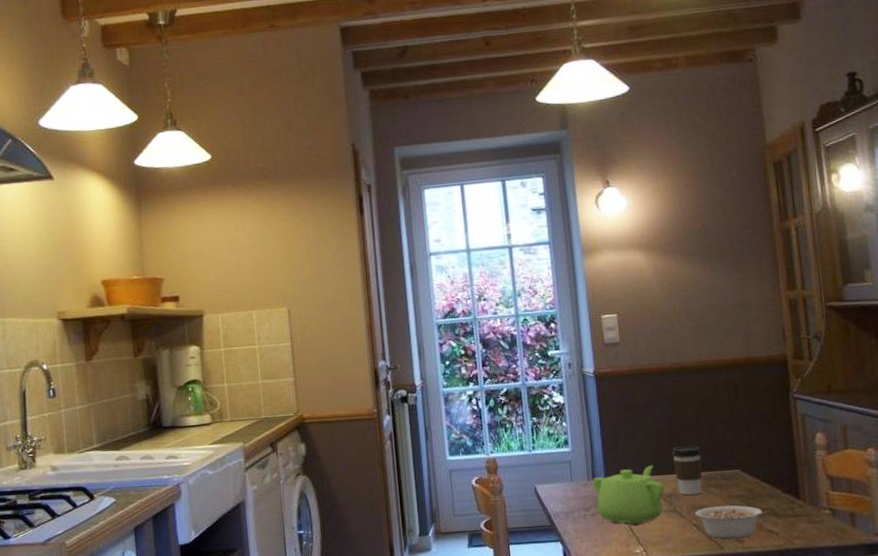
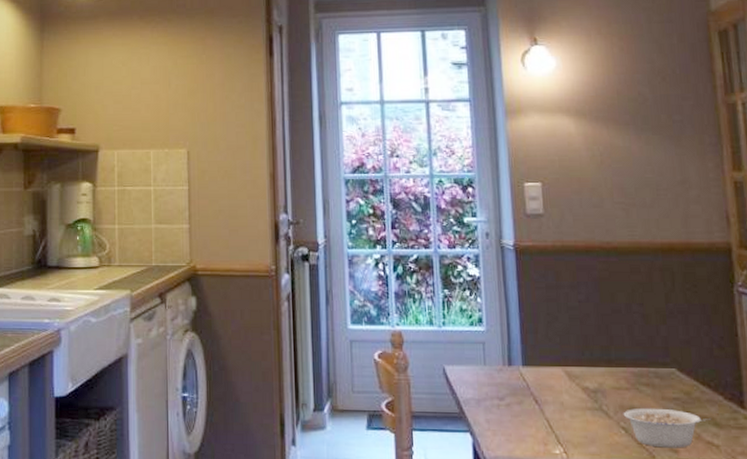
teapot: present [592,465,666,524] -> none [508,355,591,420]
coffee cup: present [672,446,703,496] -> none [599,336,633,393]

